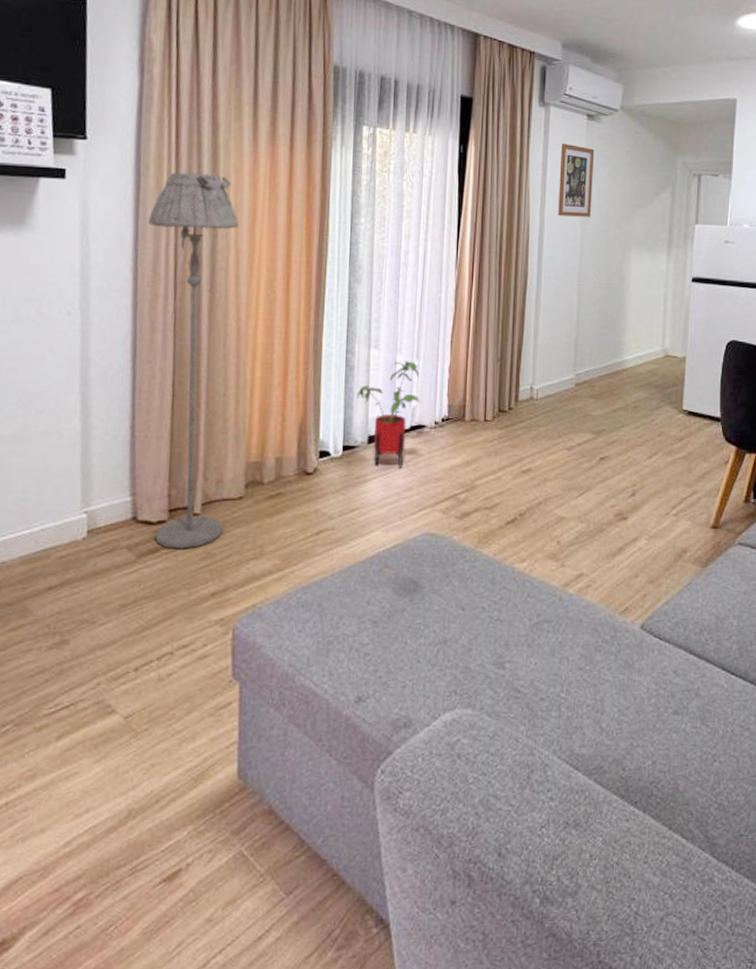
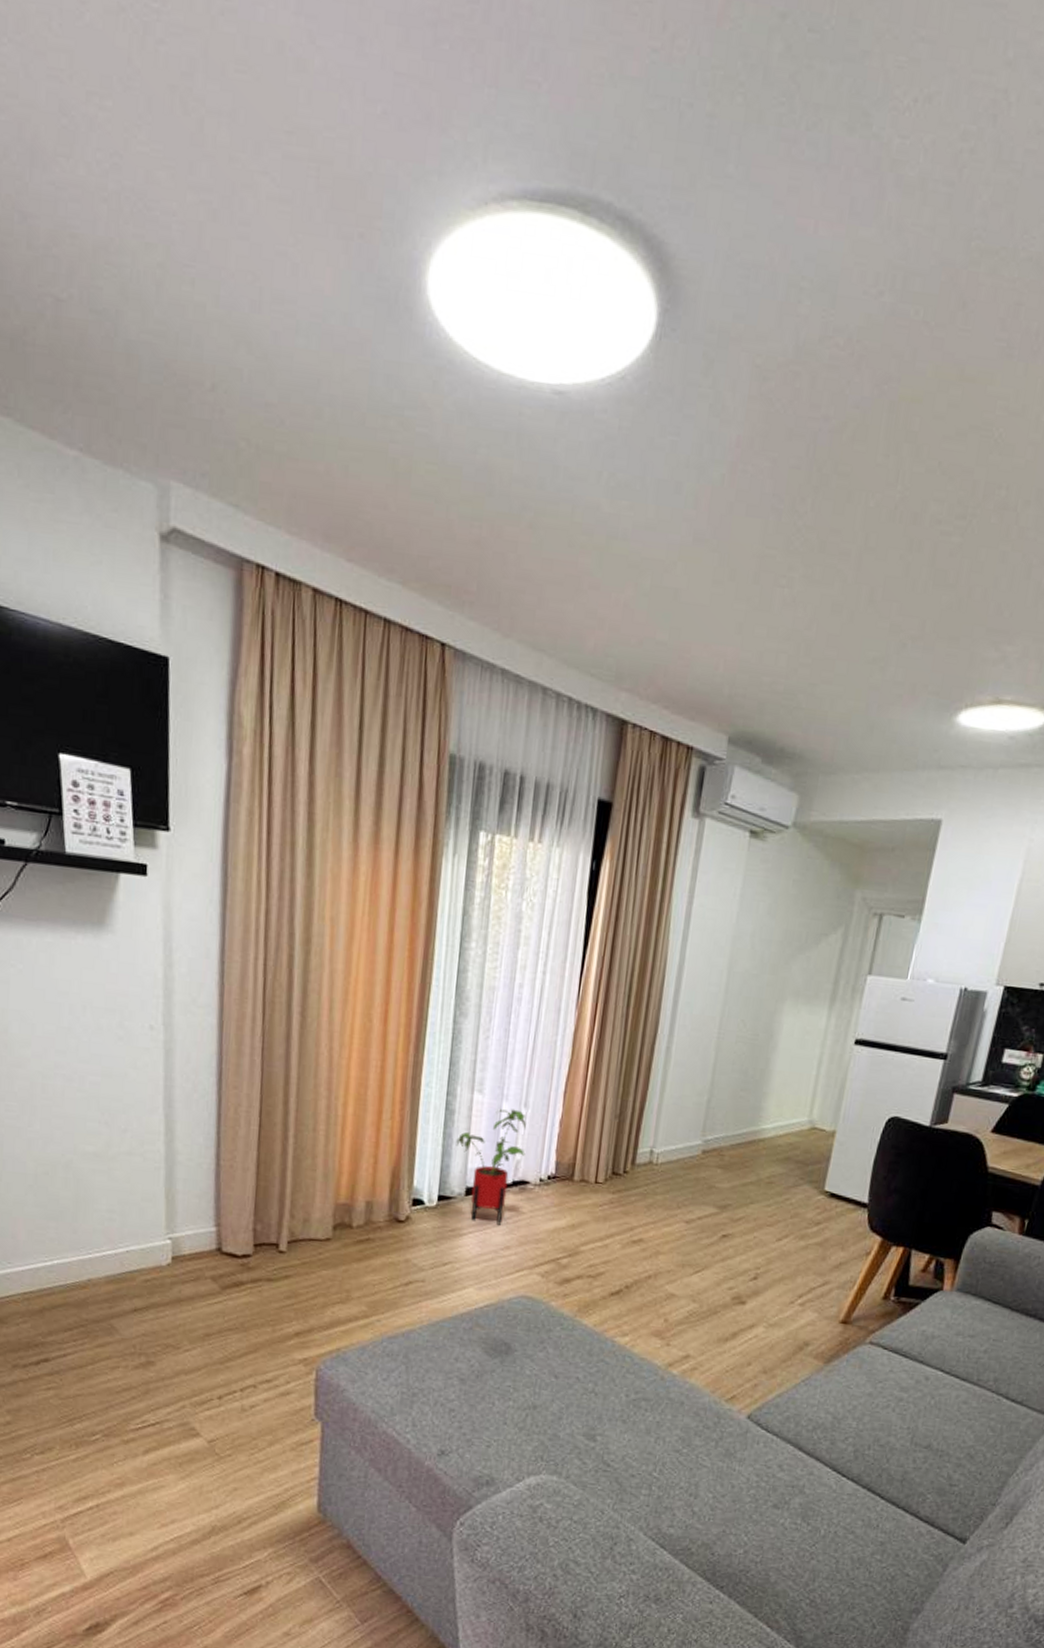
floor lamp: present [148,172,240,549] -> none [236,874,335,1286]
wall art: present [558,143,595,217] -> none [702,865,755,958]

